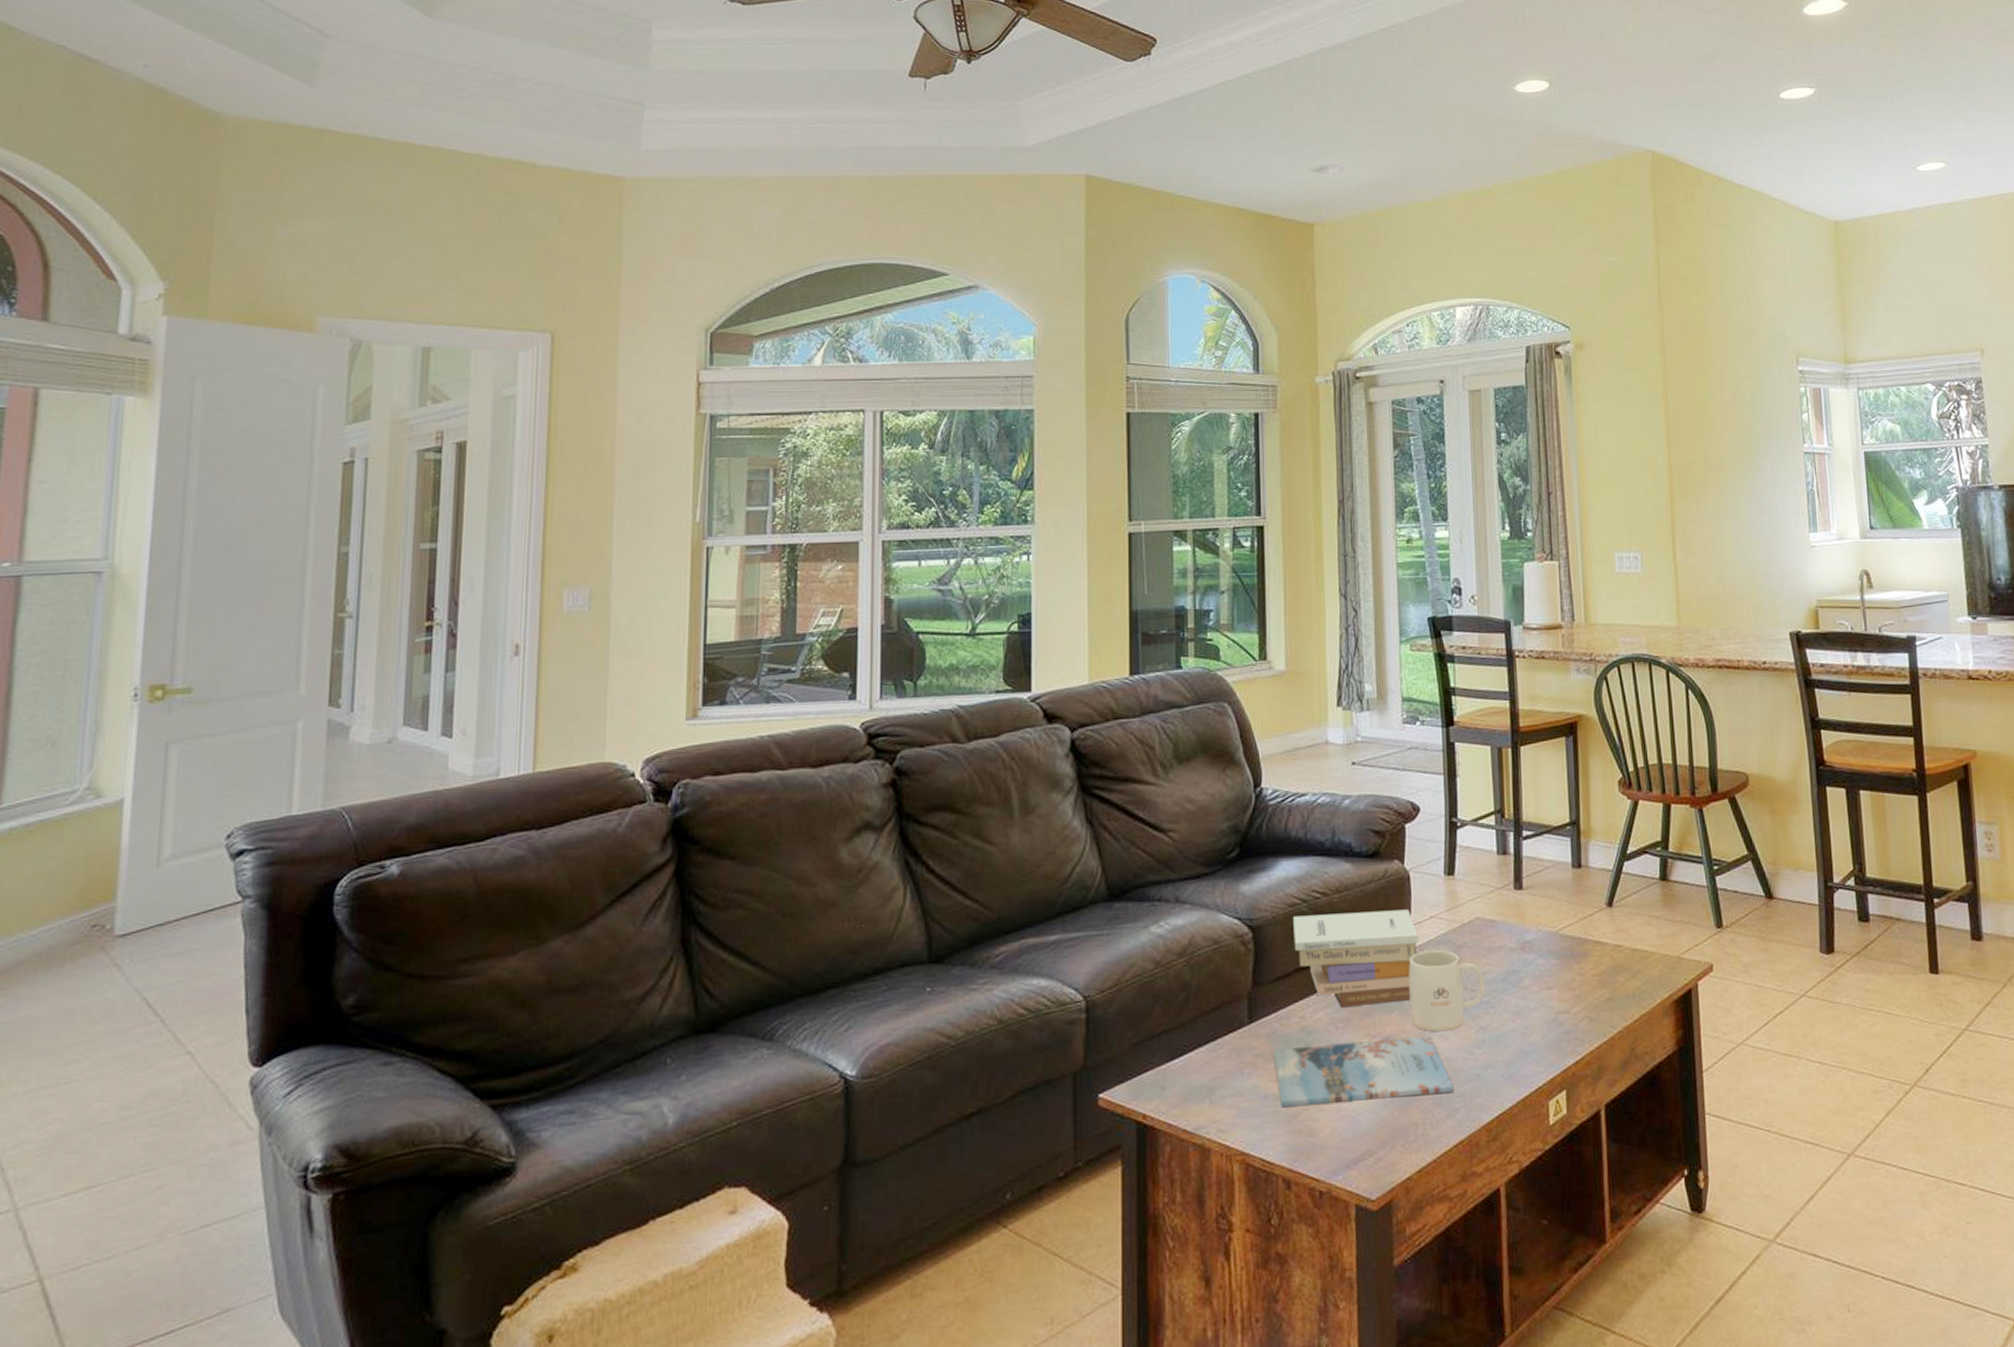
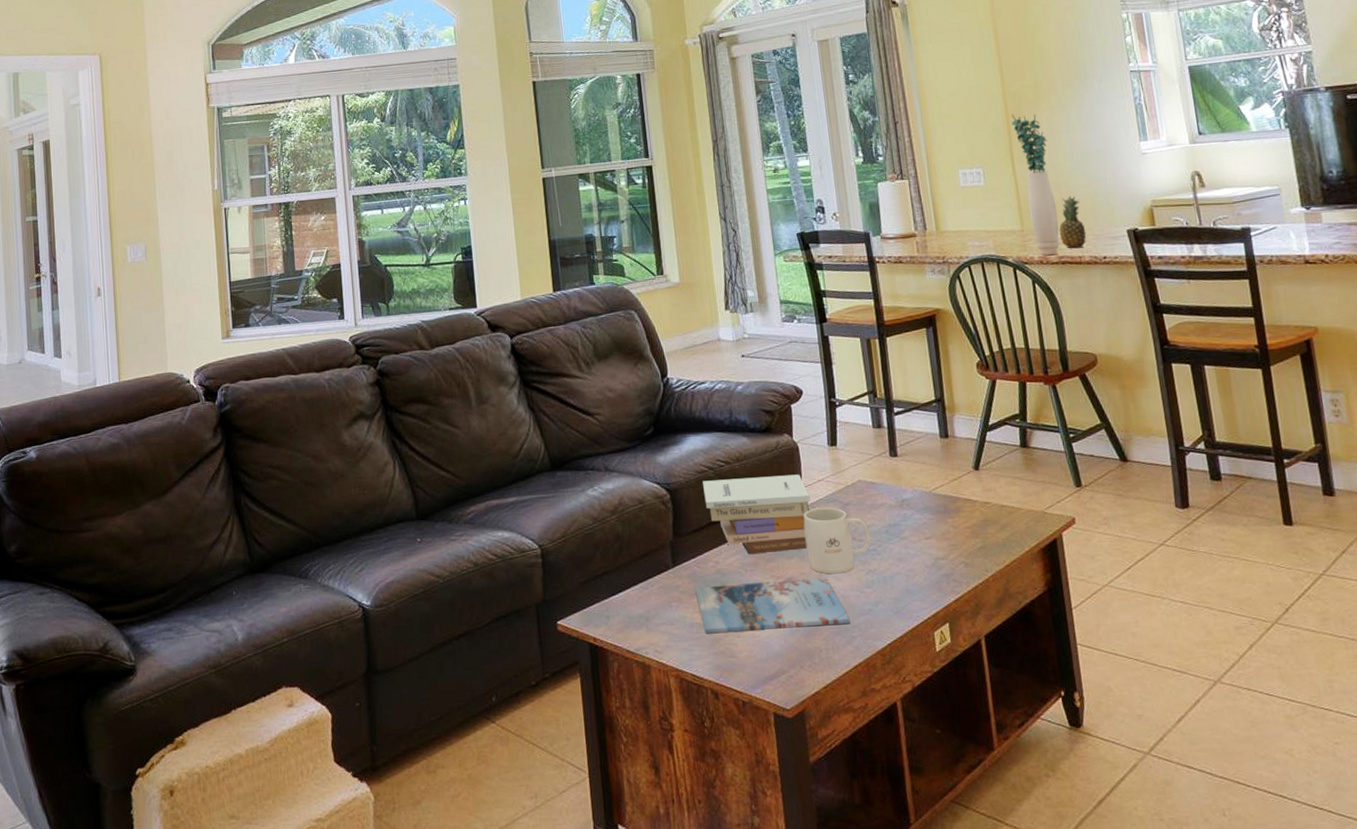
vase: none [1676,492,1718,658] -> present [1012,114,1060,256]
fruit: none [1718,590,1747,650] -> present [1059,196,1087,248]

